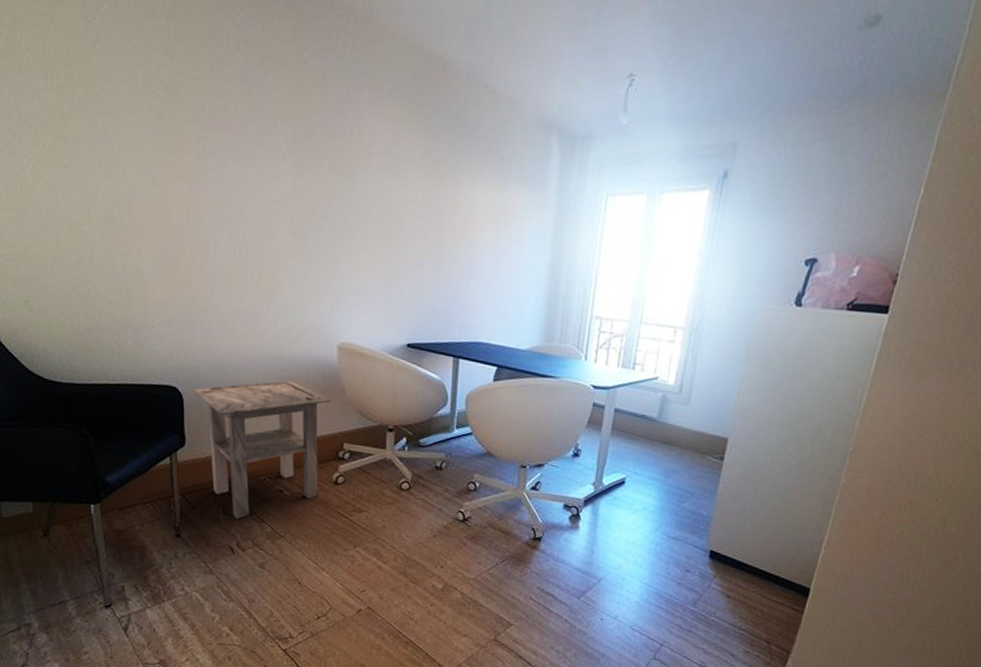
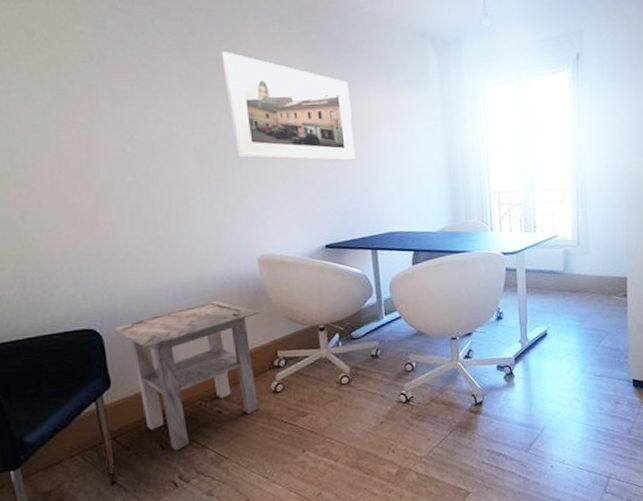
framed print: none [330,117,459,258] -> present [221,51,357,161]

